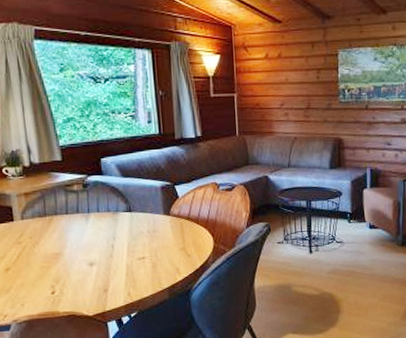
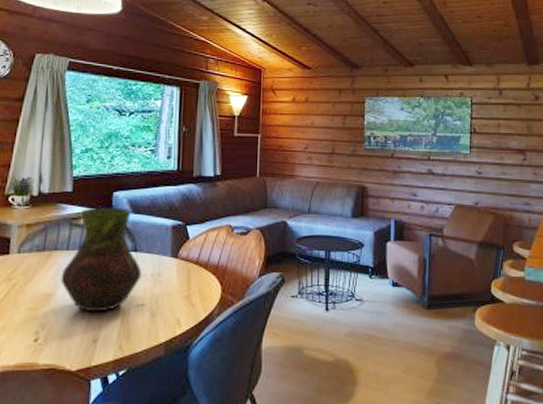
vase: none [65,172,139,267] -> present [60,207,142,312]

